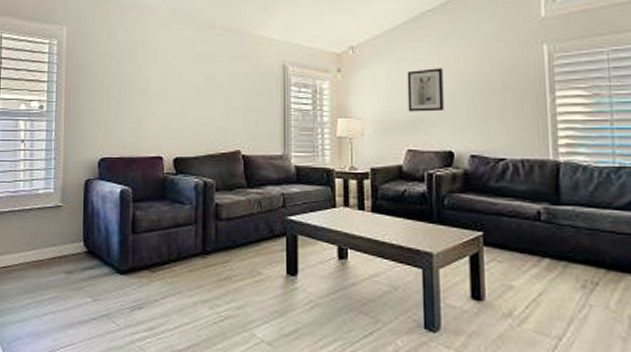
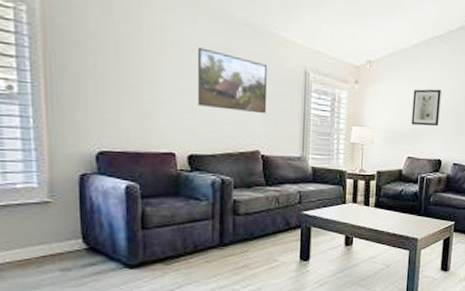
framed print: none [183,55,247,113] -> present [198,47,268,114]

